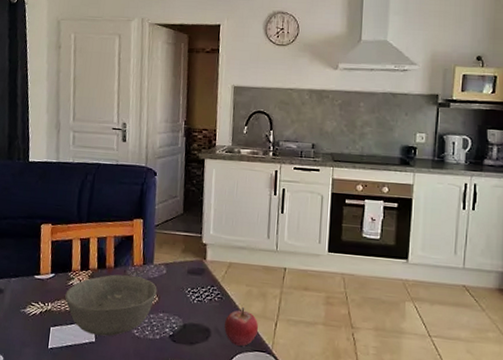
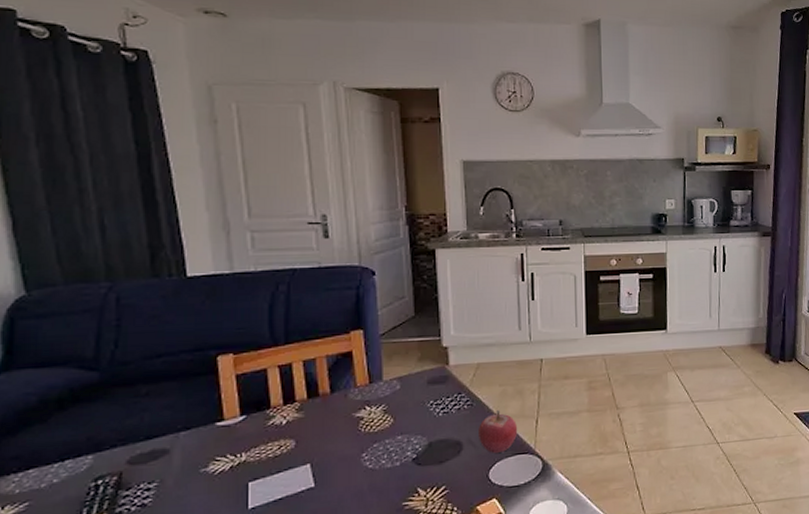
bowl: present [65,274,157,337] -> none [265,398,391,479]

